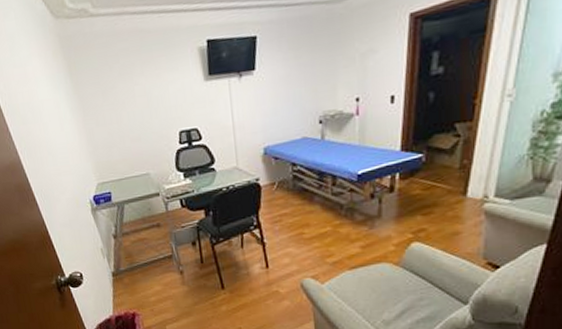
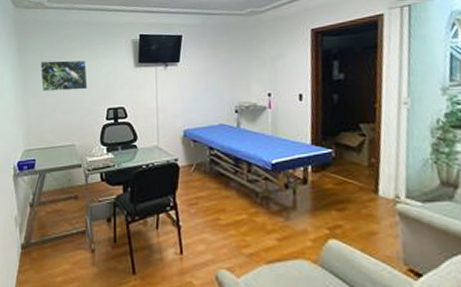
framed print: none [96,78,155,119] -> present [40,60,88,91]

